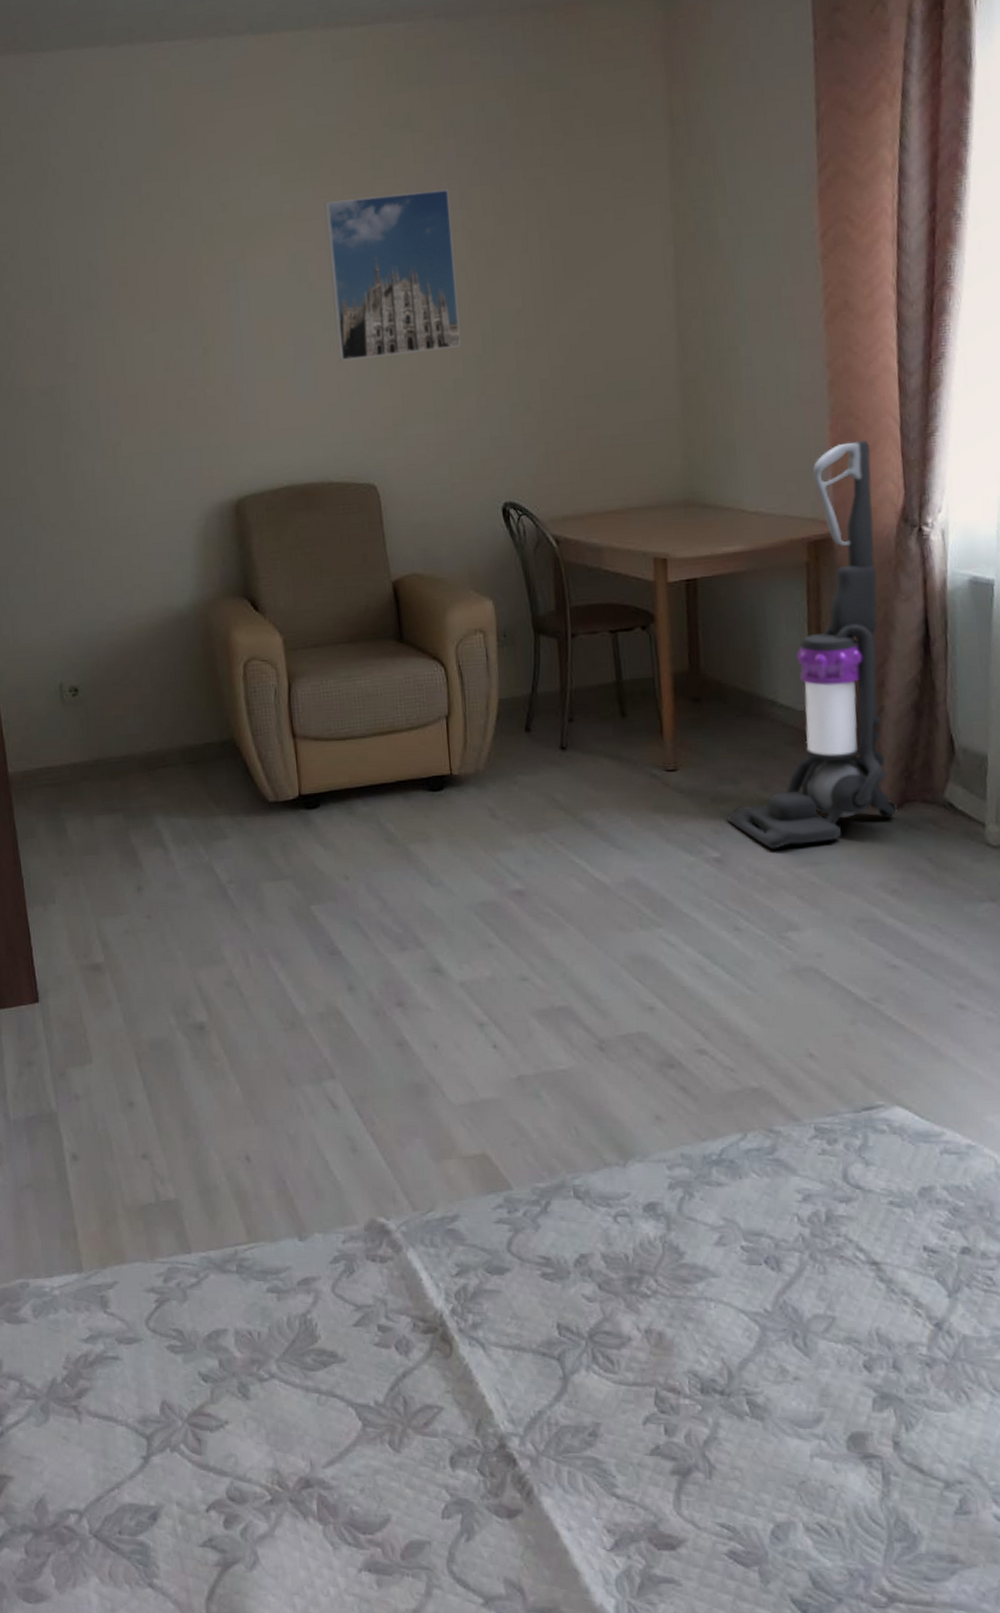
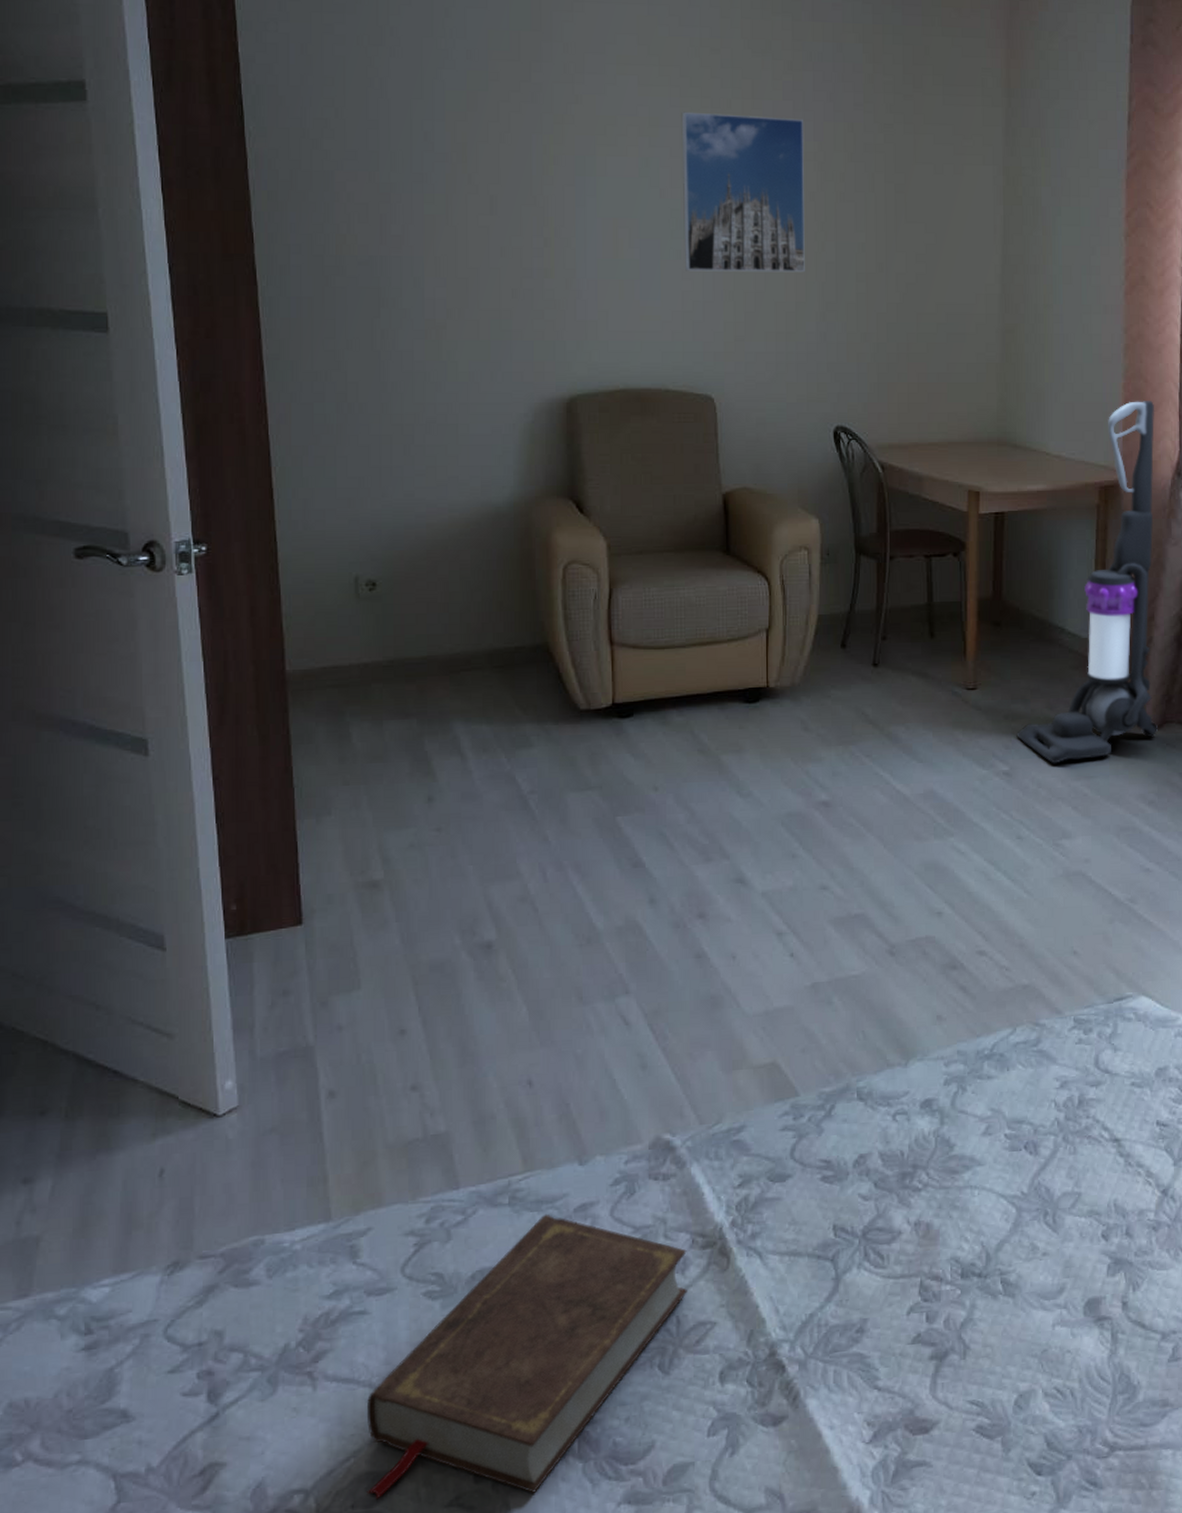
book: none [124,1284,412,1547] -> present [366,1214,687,1500]

